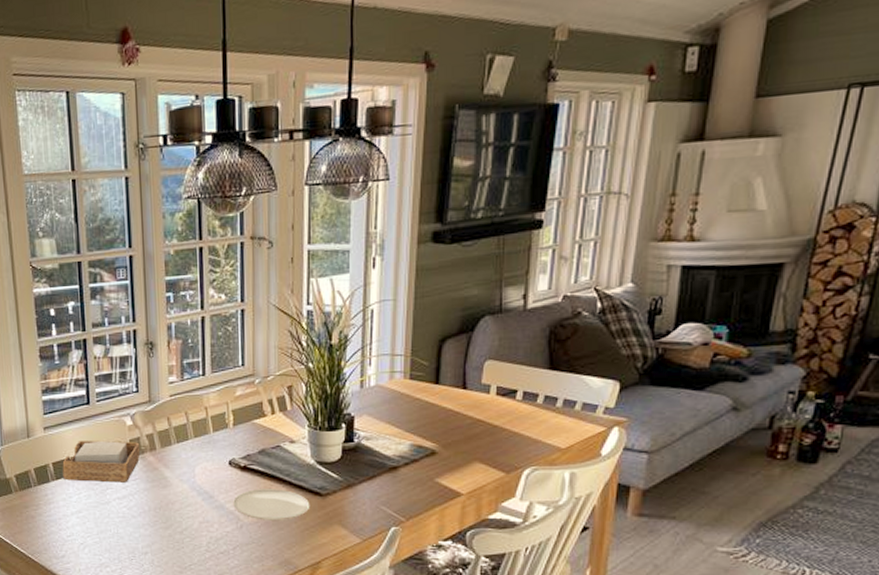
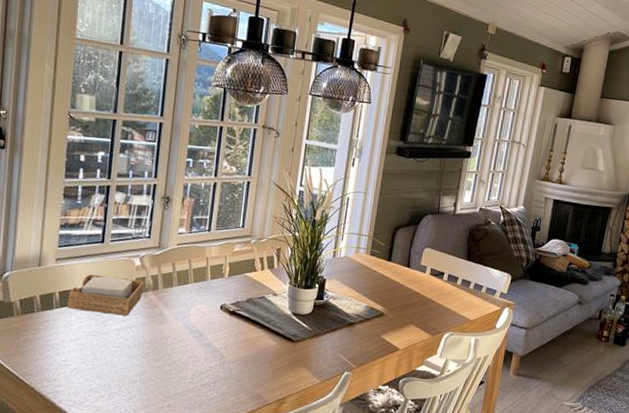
plate: present [233,489,310,520] -> none [219,331,283,360]

